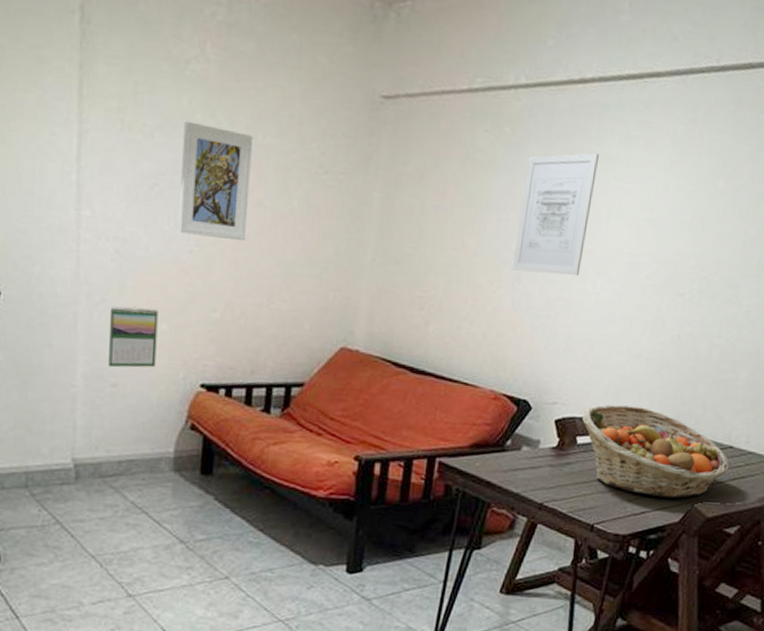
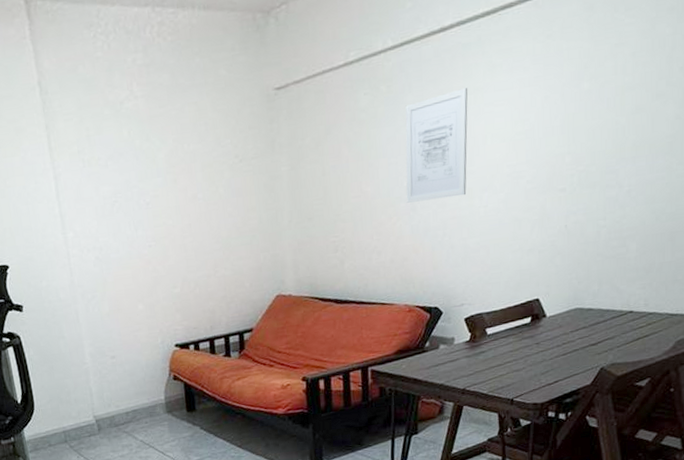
calendar: present [108,306,158,368] -> none [100,294,140,345]
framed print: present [178,121,253,242] -> none [128,146,188,235]
fruit basket: present [582,404,729,499] -> none [488,293,631,367]

